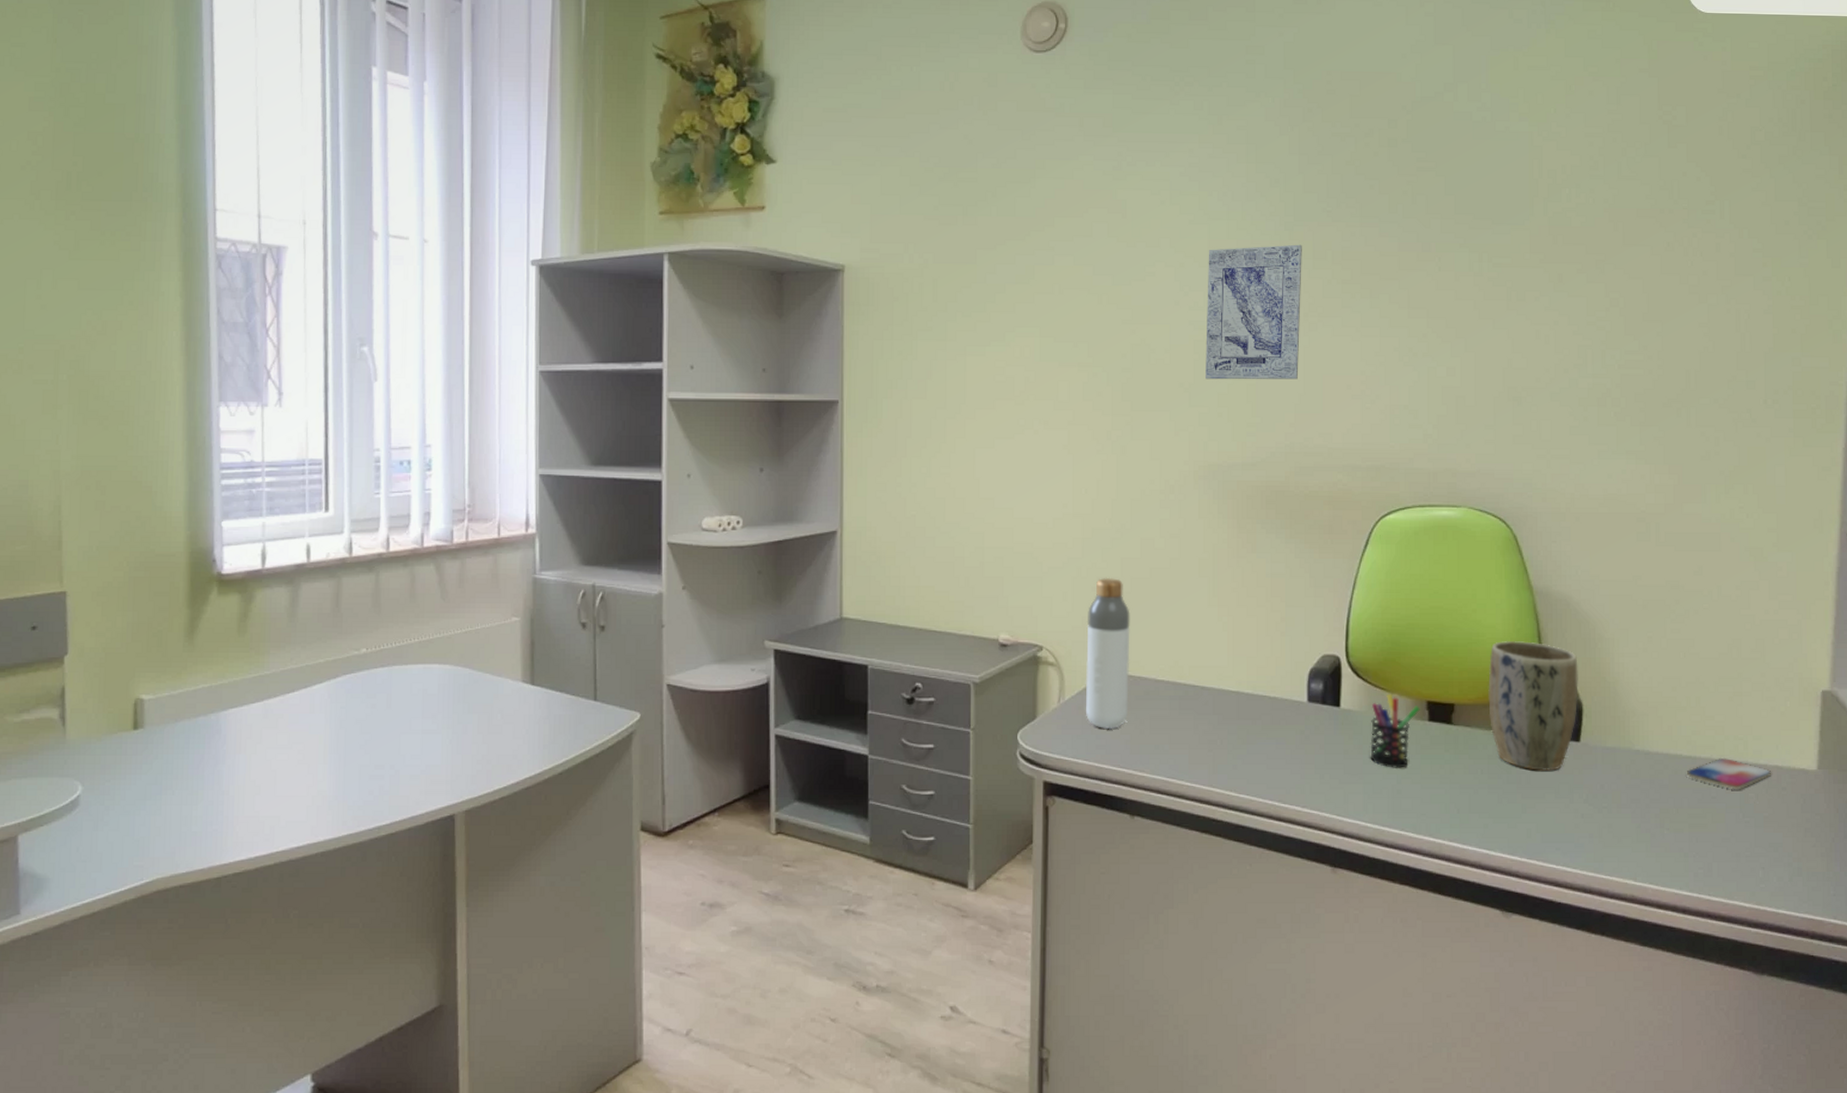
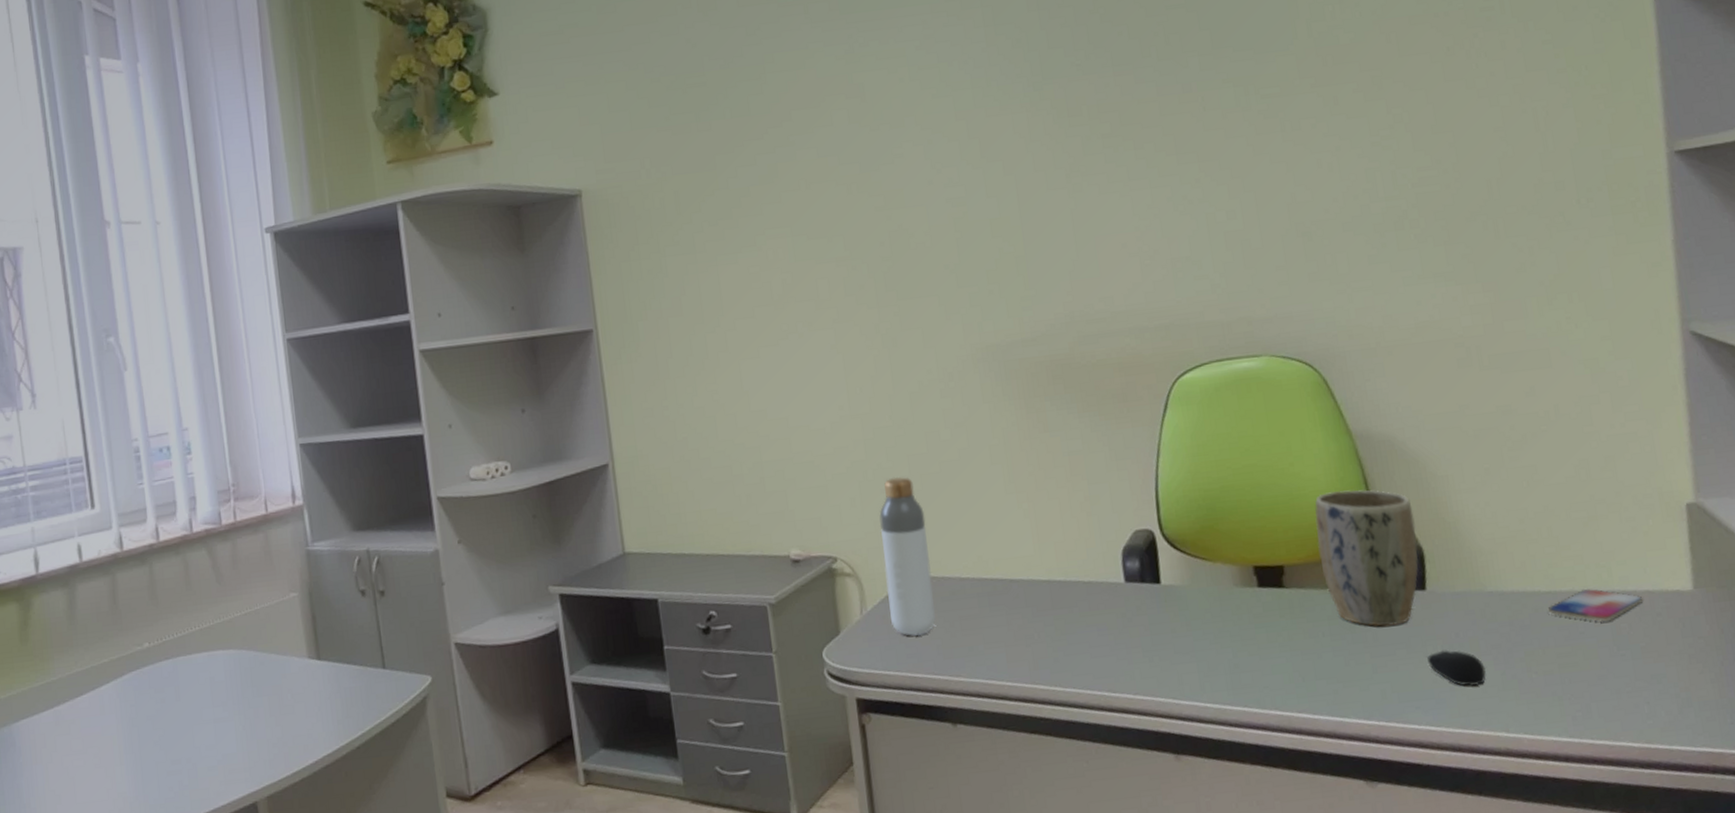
wall art: present [1206,244,1302,380] -> none [956,103,1069,258]
pen holder: present [1370,693,1420,769] -> none [1194,563,1247,643]
computer mouse: none [1572,799,1623,836] -> present [1426,650,1486,687]

